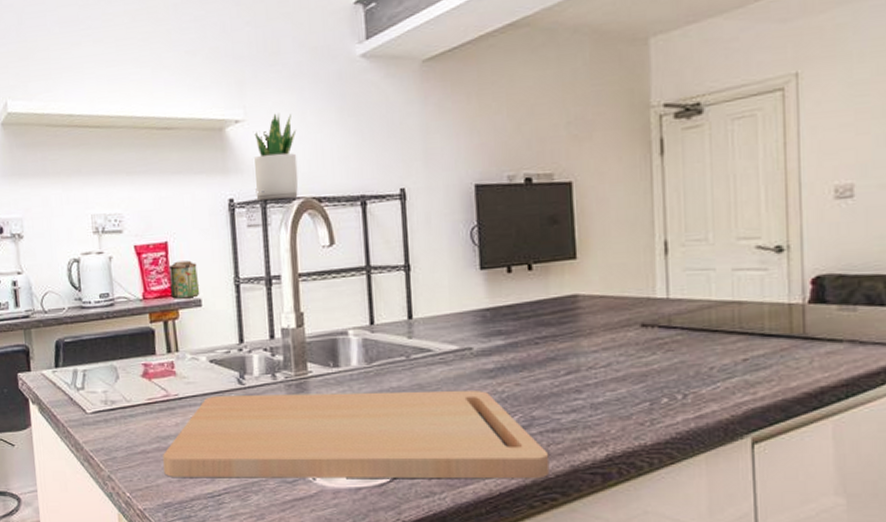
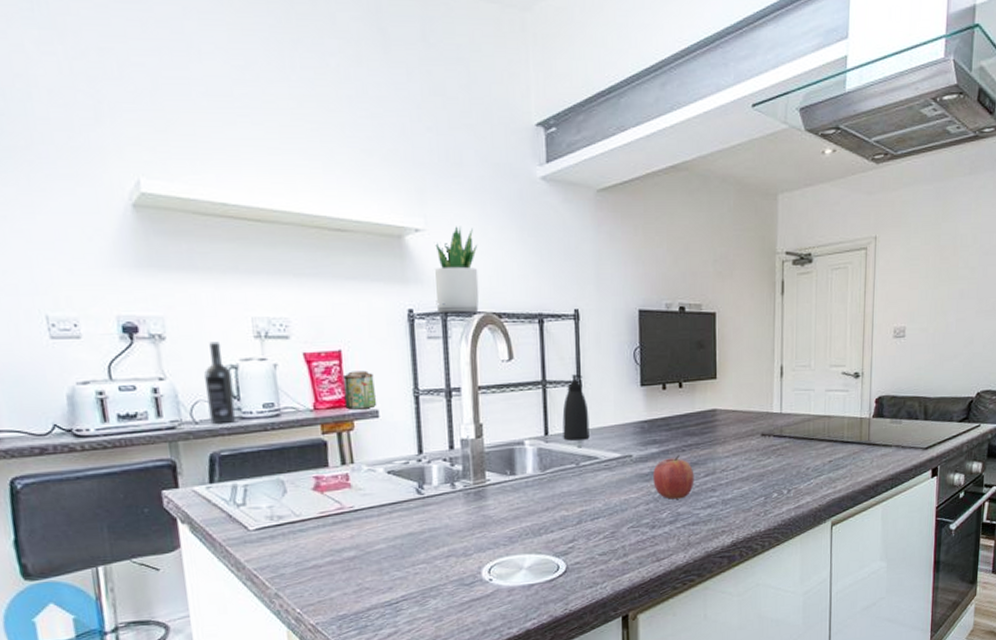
wine bottle: none [52,238,78,314] -> present [203,341,236,425]
cutting board: present [163,390,550,479] -> none [337,492,690,589]
soap dispenser: none [389,258,421,332] -> present [562,374,590,442]
fruit: none [499,349,553,400] -> present [653,455,694,500]

